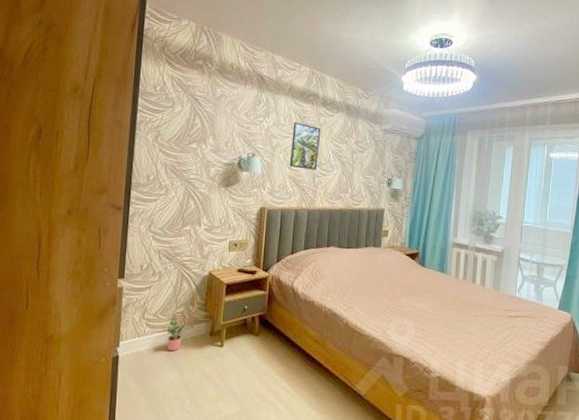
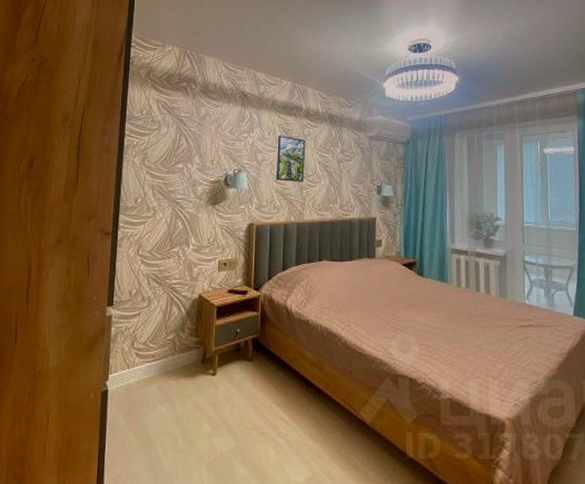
potted plant: present [166,313,194,352] -> none [157,340,185,383]

